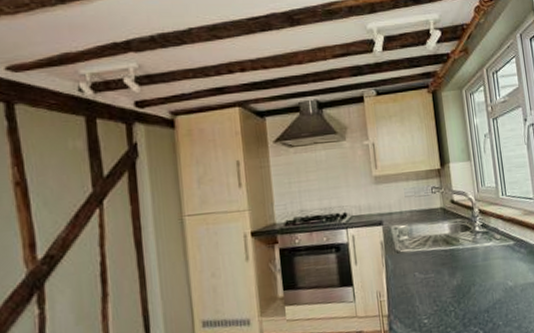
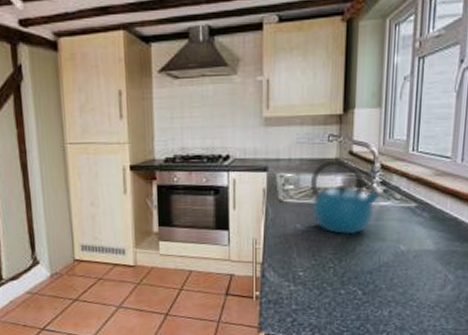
kettle: none [420,207,487,278] -> present [308,158,385,235]

